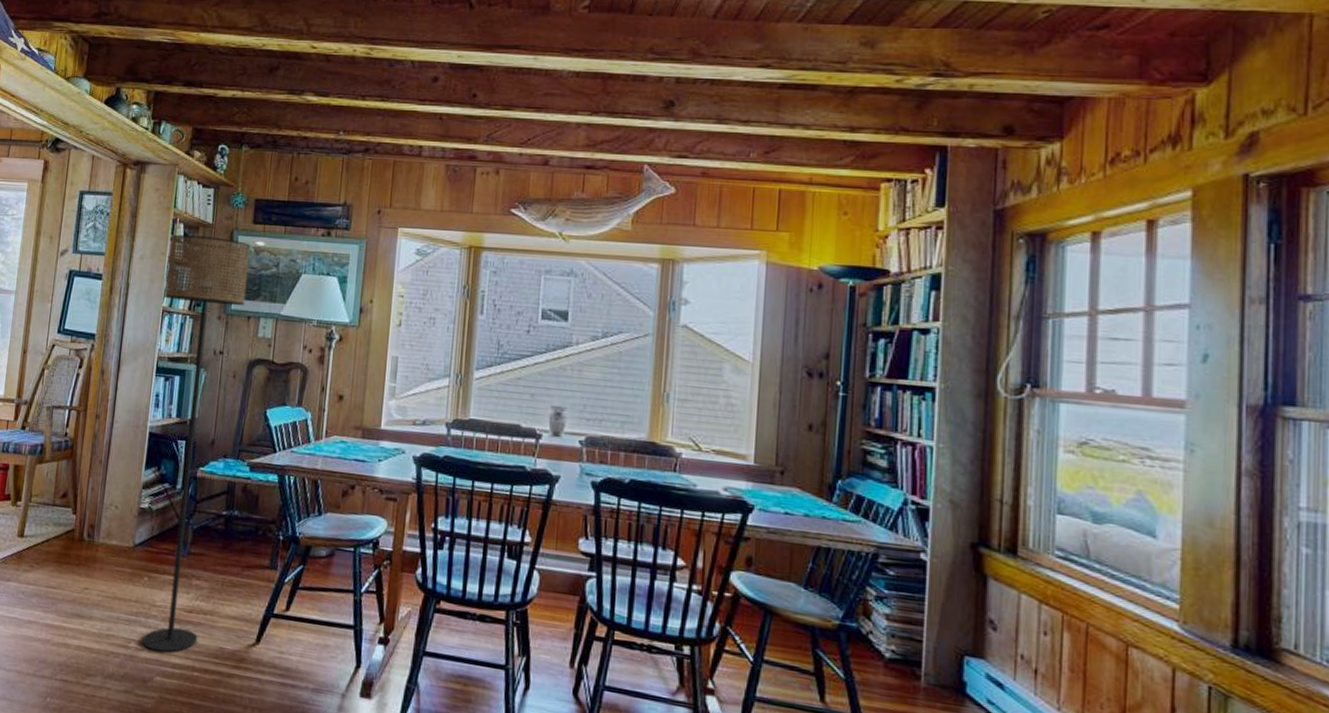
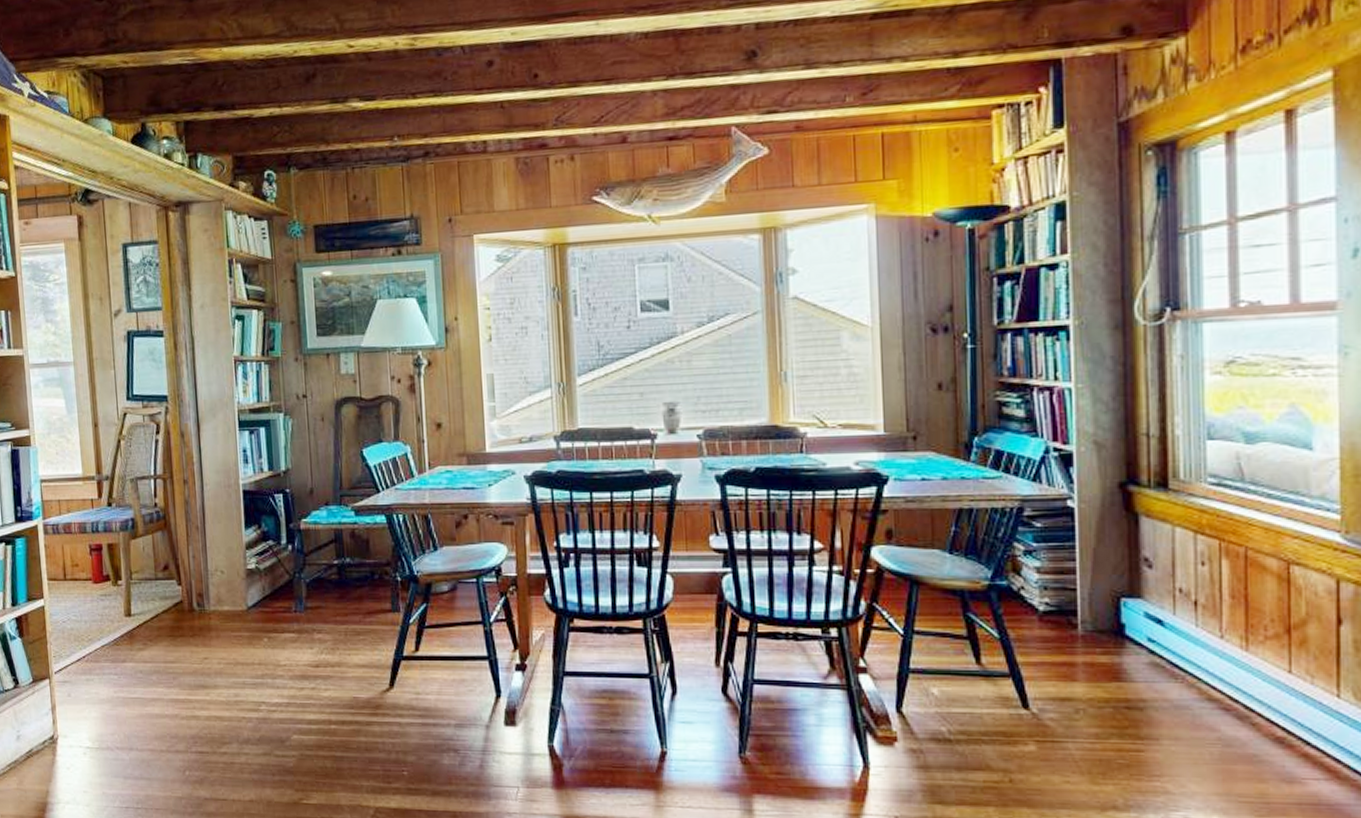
floor lamp: present [142,234,251,653] -> none [229,273,330,711]

